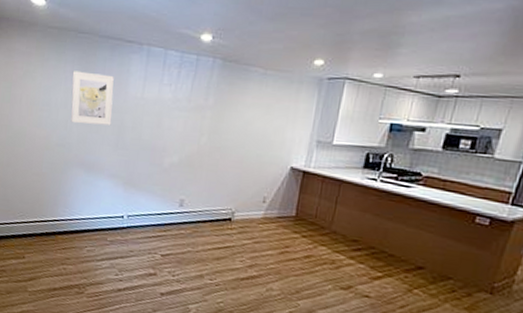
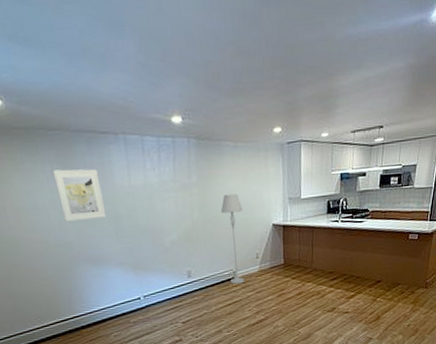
floor lamp: none [226,123,259,228] -> present [220,193,245,284]

